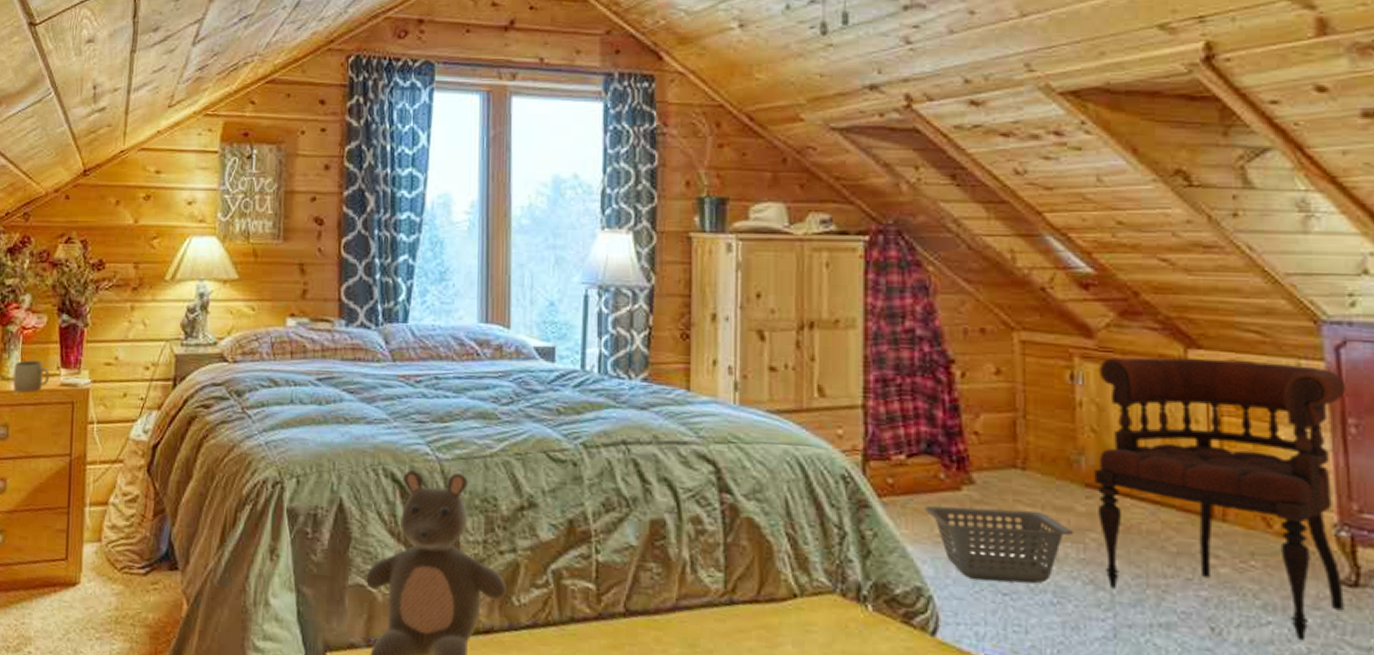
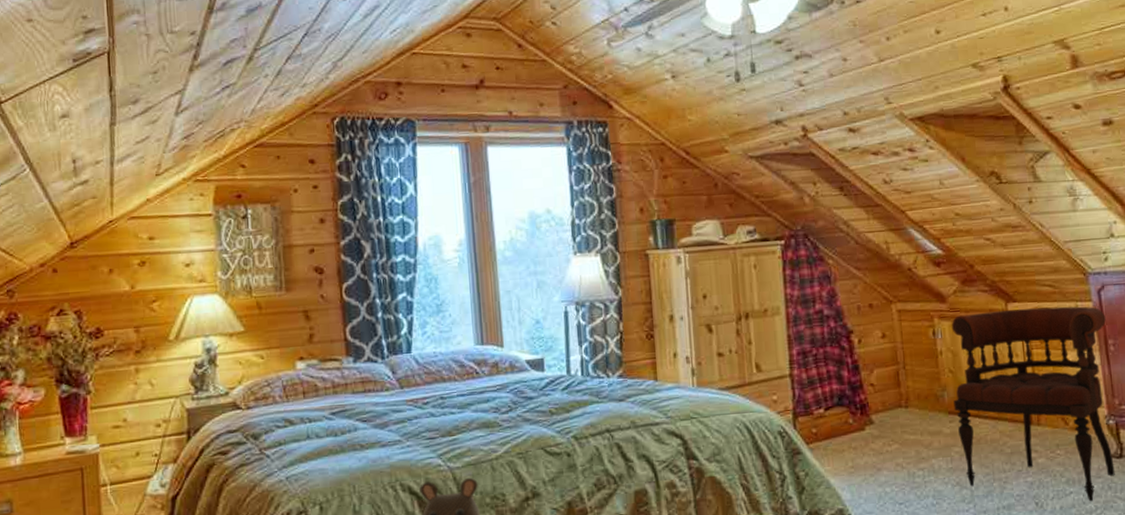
mug: present [13,360,50,394] -> none [12,433,54,468]
laundry basket: present [924,505,1074,584] -> none [840,437,944,496]

